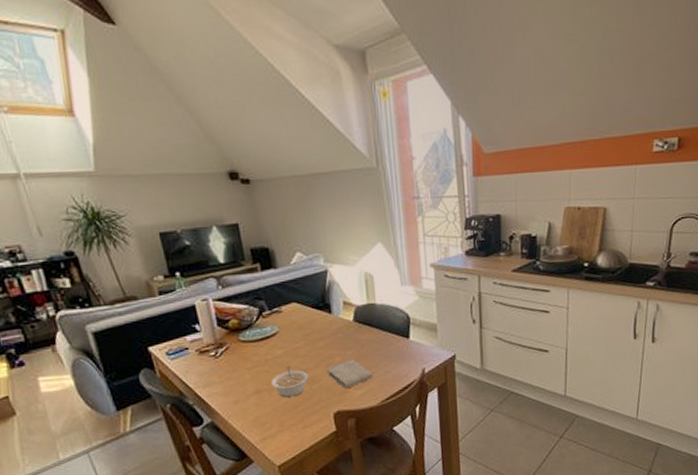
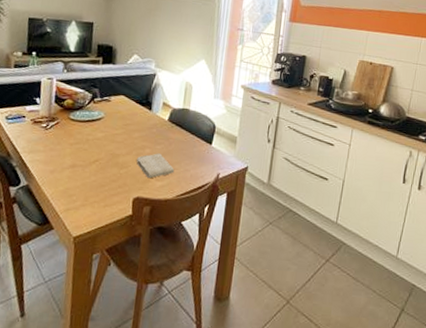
legume: present [270,365,308,398] -> none [86,148,120,177]

